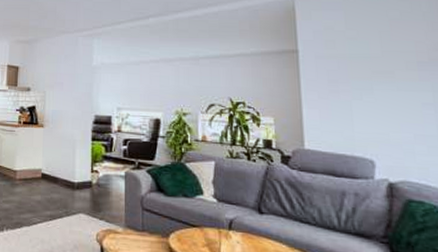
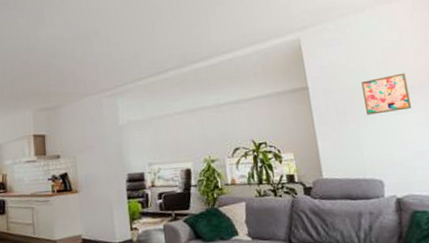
wall art: none [360,47,418,88] -> present [361,73,412,115]

